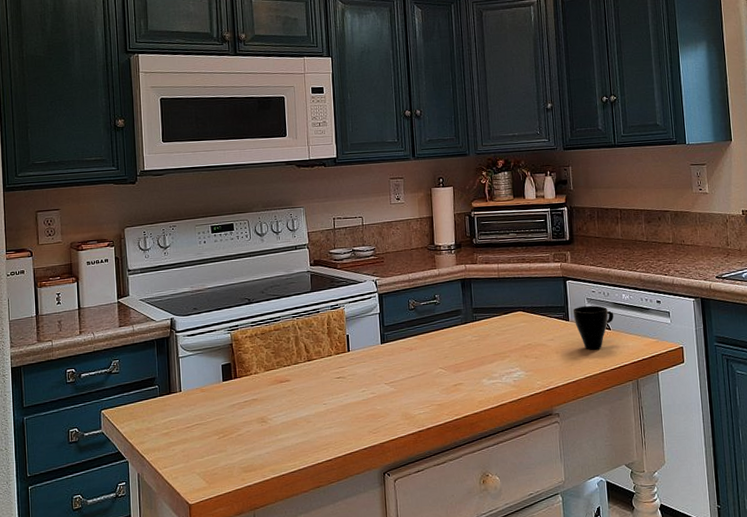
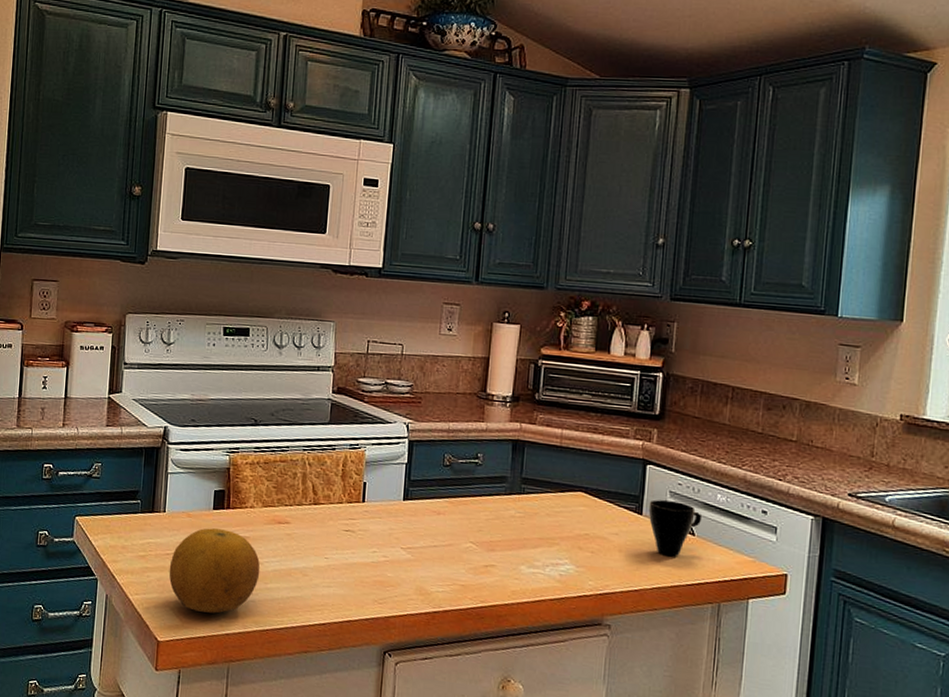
fruit: none [191,396,271,472] -> present [169,528,260,614]

